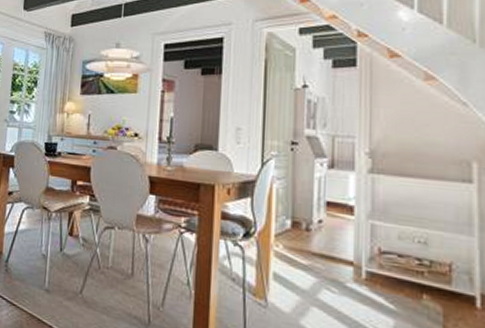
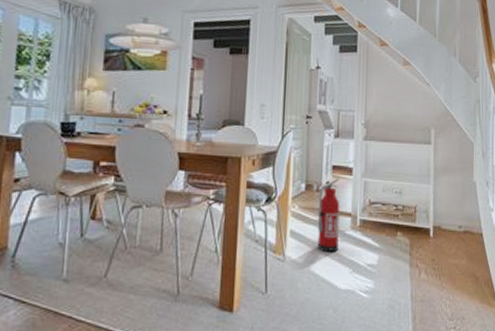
fire extinguisher: none [307,217,338,307] -> present [317,178,340,252]

